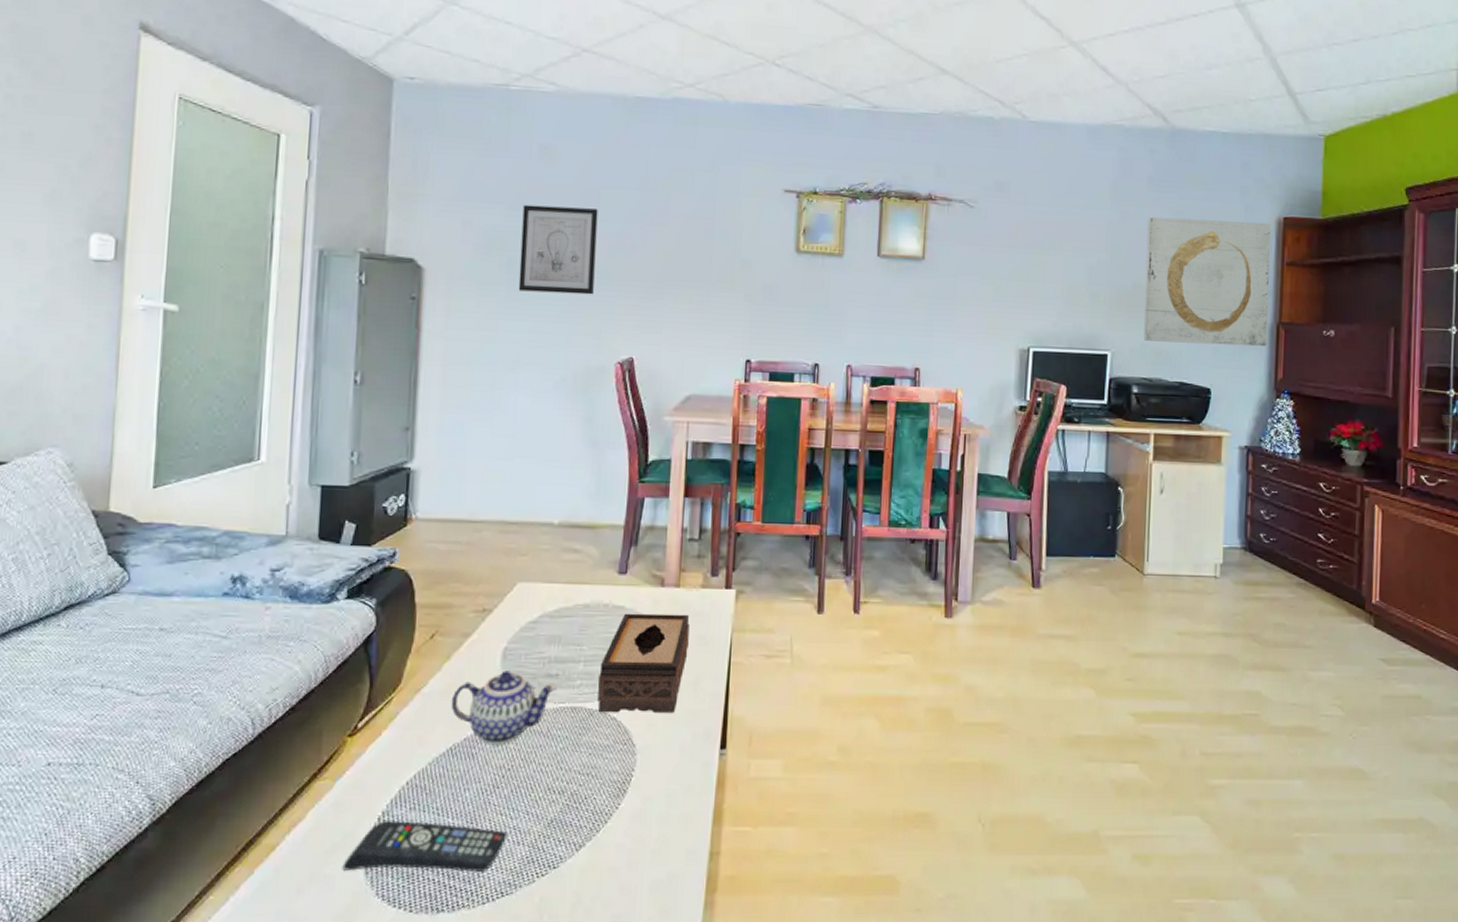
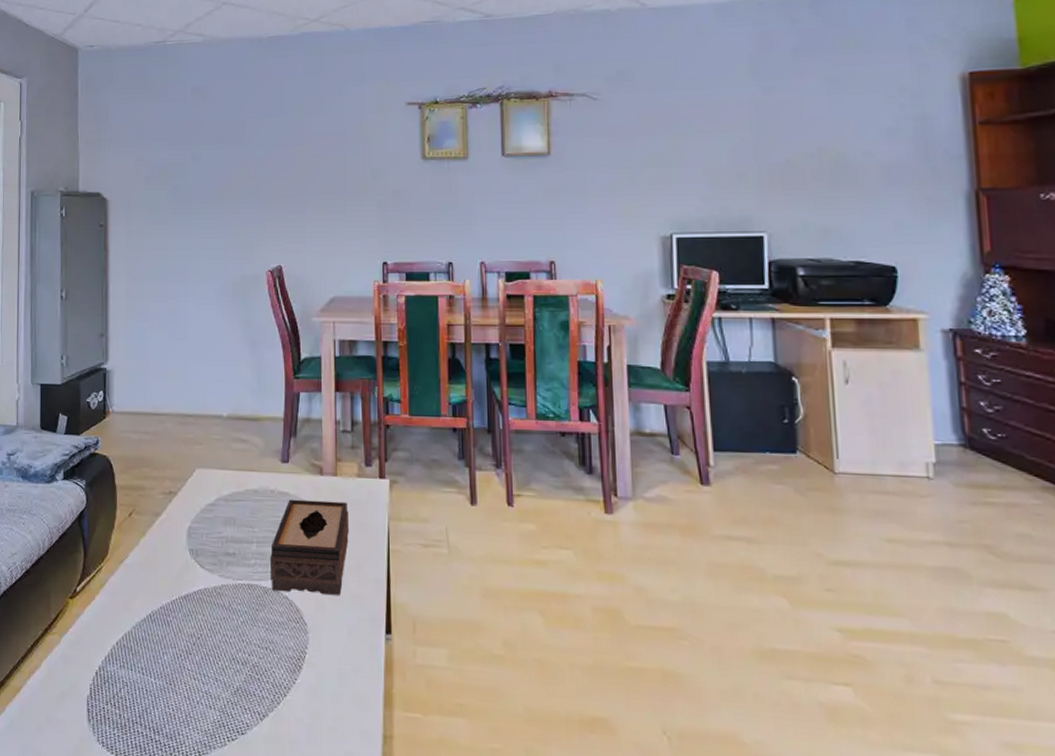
remote control: present [342,821,508,872] -> none [70,675,201,731]
teapot: present [451,670,557,744] -> none [148,547,235,614]
wall art: present [518,204,598,295] -> none [182,137,244,213]
wall art: present [1144,216,1271,347] -> none [796,80,965,219]

